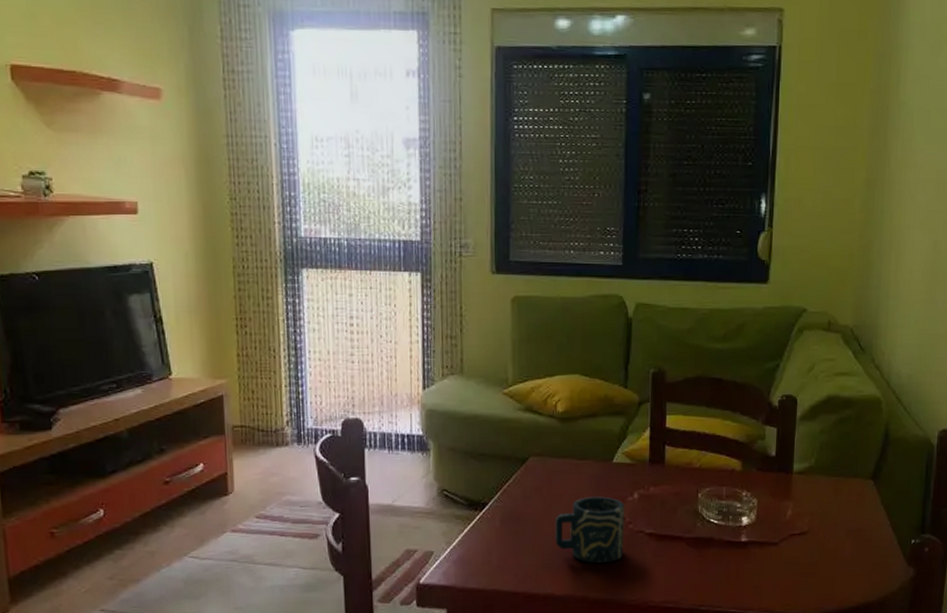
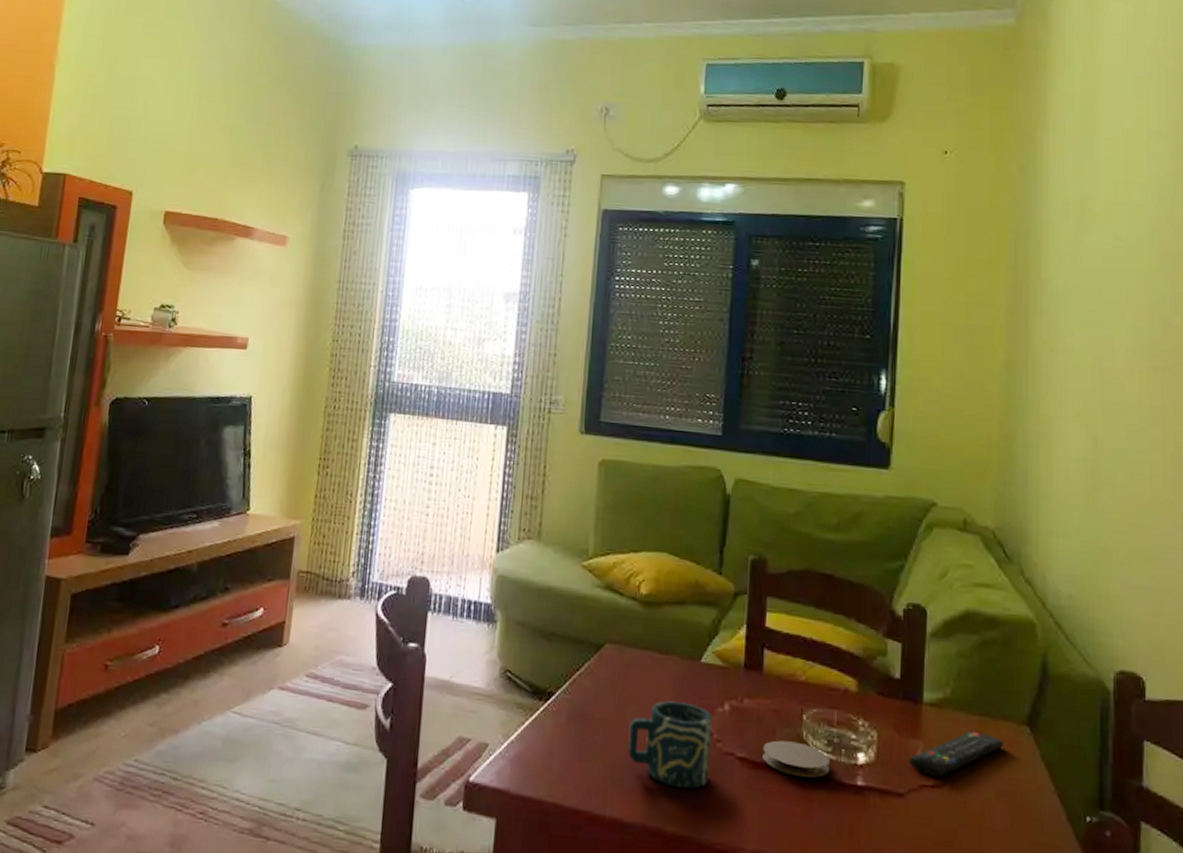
coaster: none [666,515,720,541] -> present [762,740,830,778]
remote control: none [781,488,854,527] -> present [908,730,1004,777]

